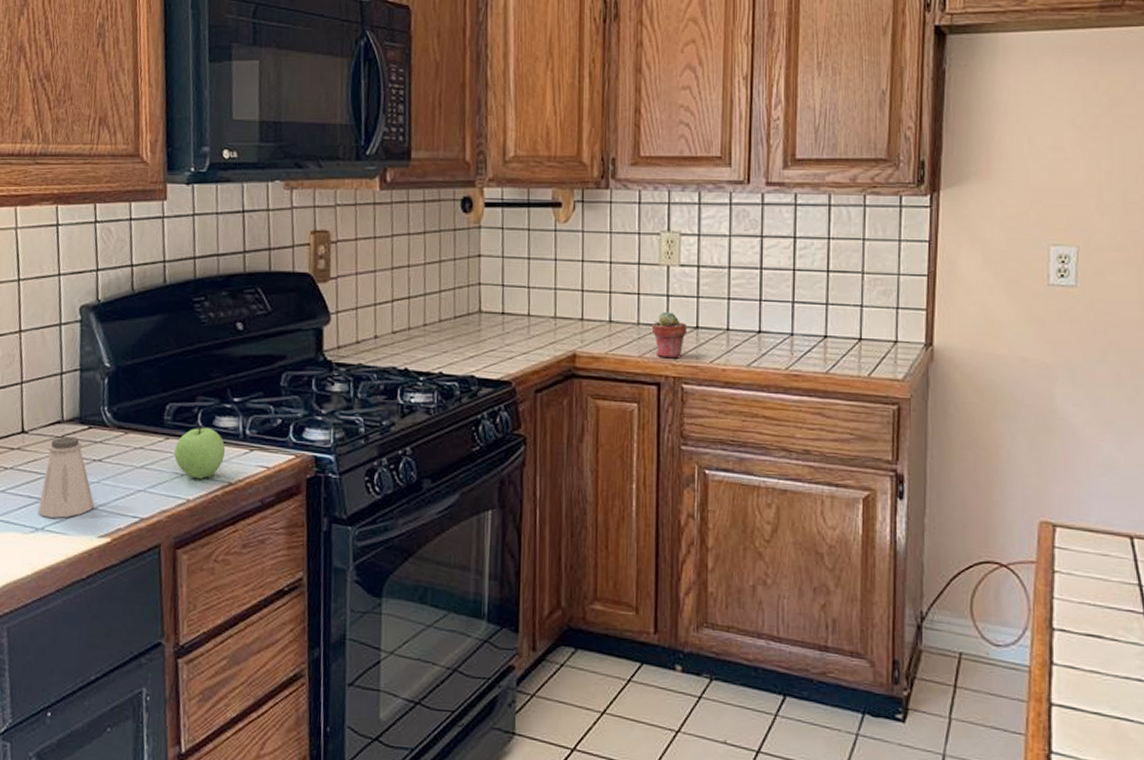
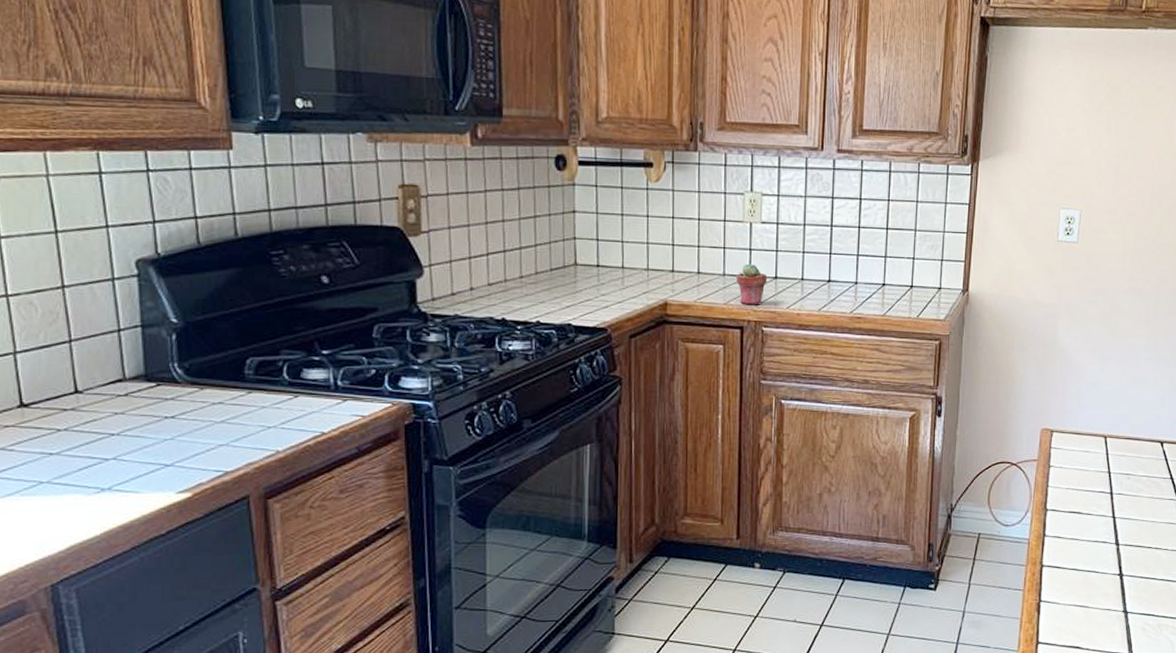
saltshaker: present [38,437,94,518] -> none [103,395,169,477]
apple: present [174,425,226,479] -> none [259,378,316,430]

